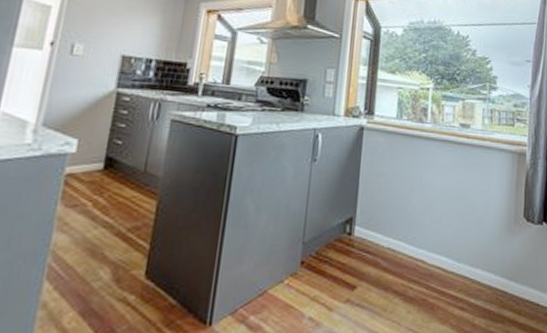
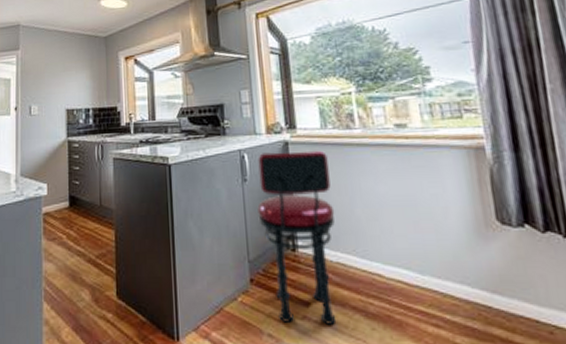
stool: none [320,135,398,308] -> present [257,150,337,325]

